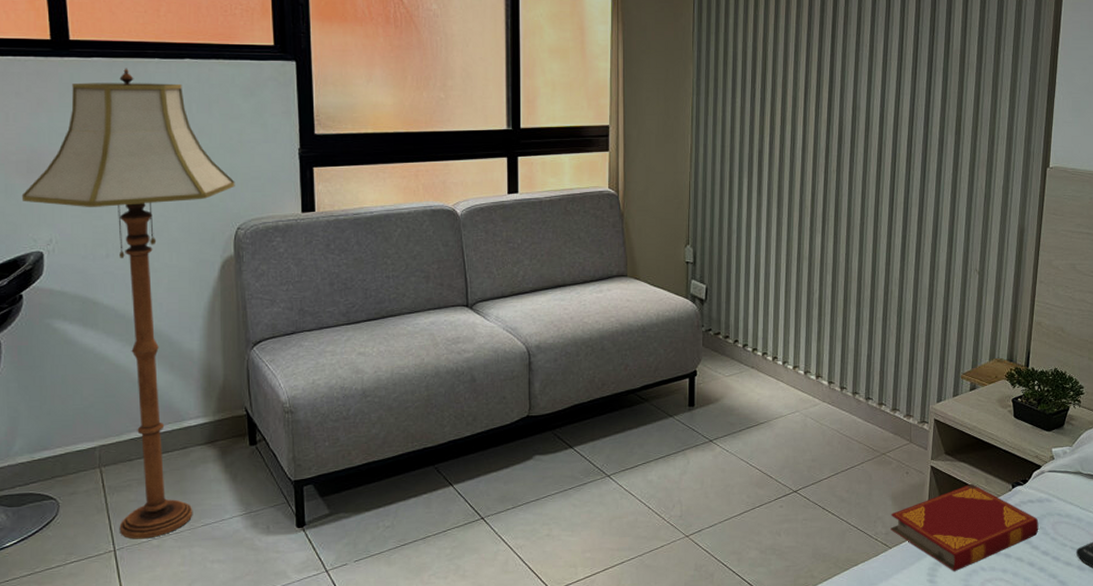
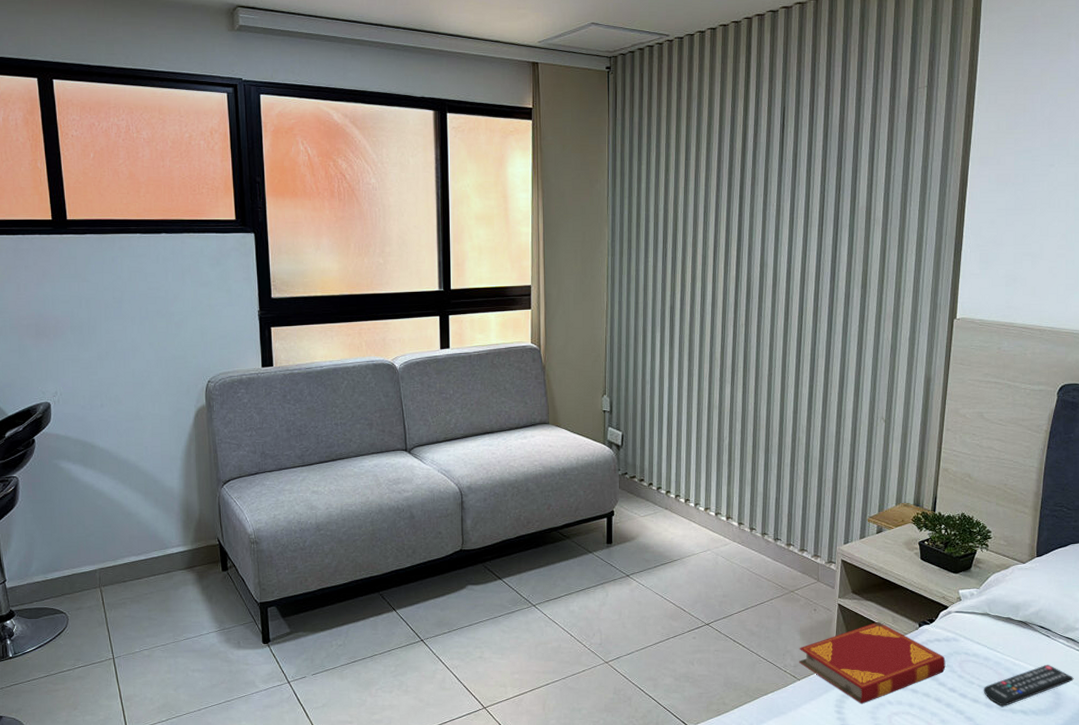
floor lamp: present [21,68,235,539] -> none [32,243,206,649]

